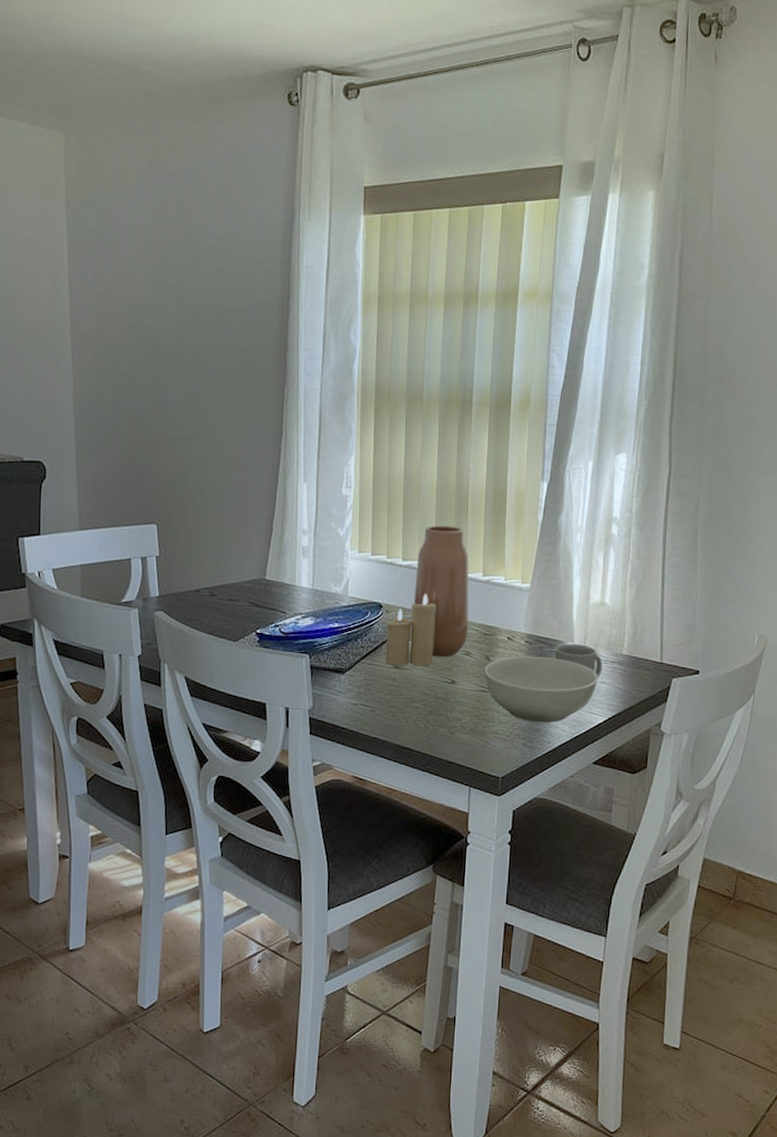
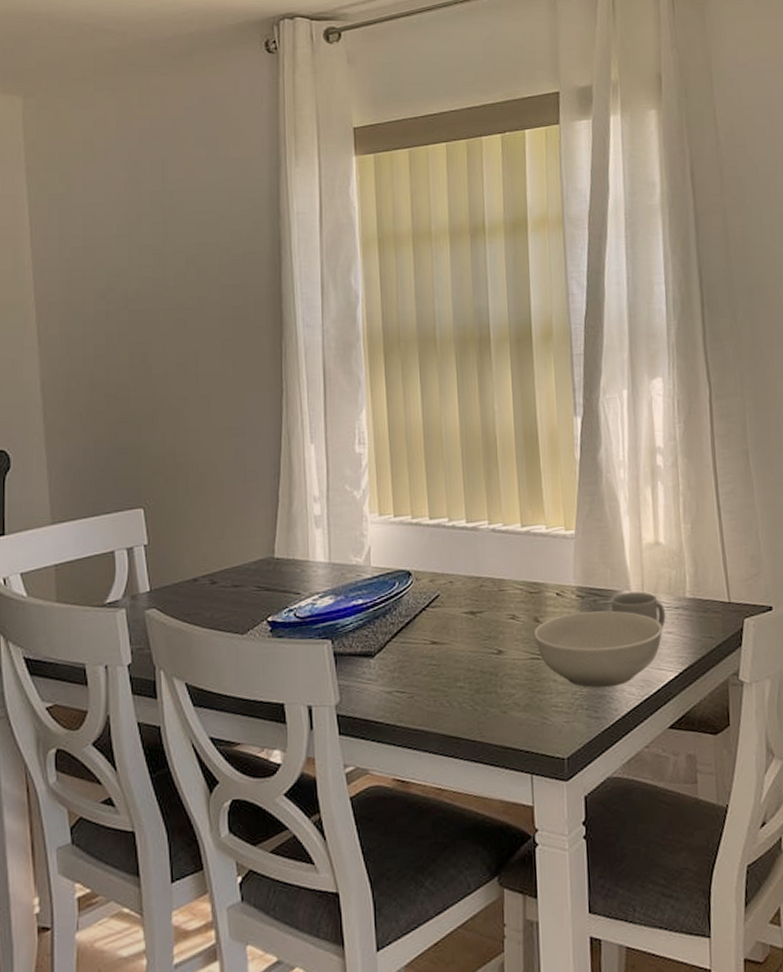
candle: present [385,594,437,667] -> none [417,554,474,641]
vase: present [413,525,469,658] -> none [445,475,512,626]

